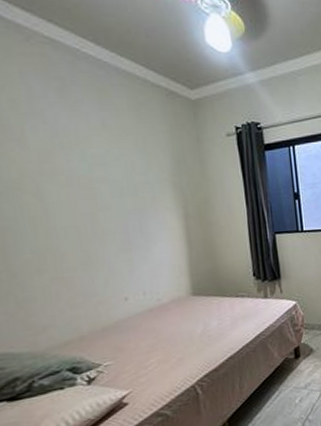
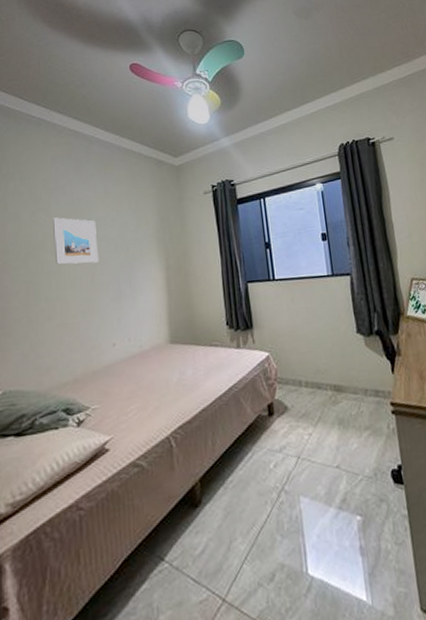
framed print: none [31,151,100,209] -> present [53,217,99,265]

